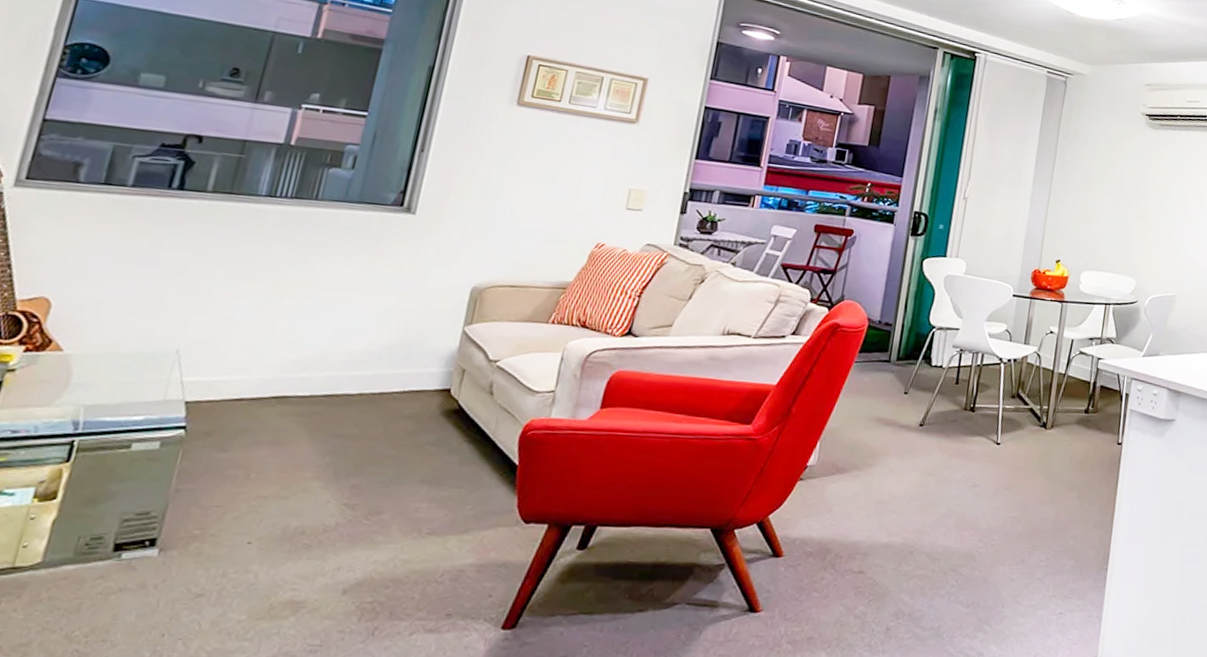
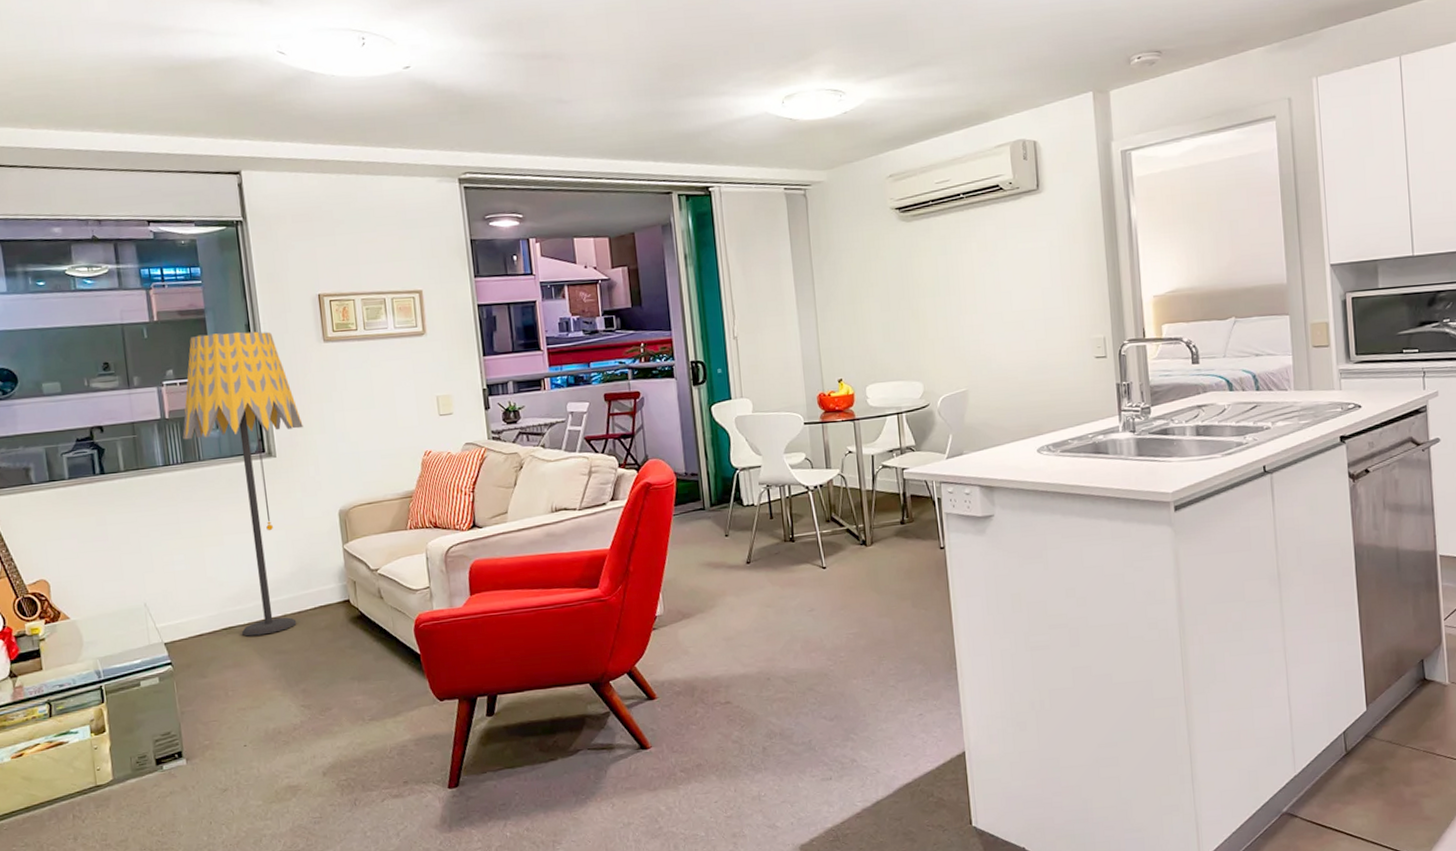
floor lamp: none [295,64,462,413] -> present [182,331,303,637]

